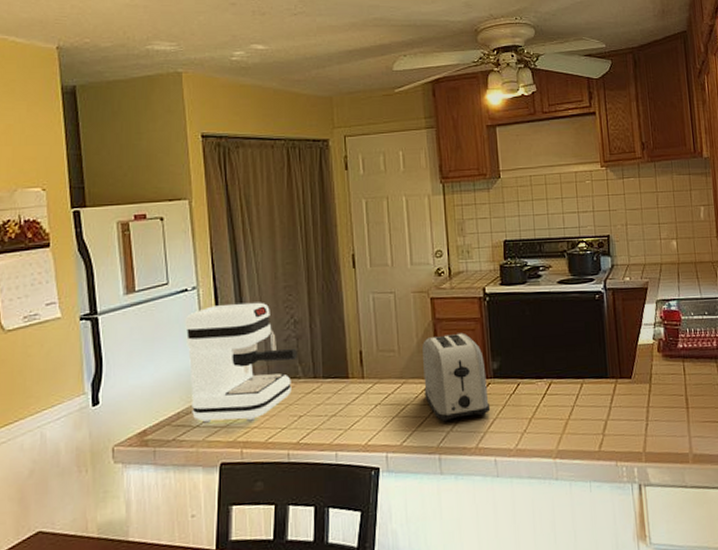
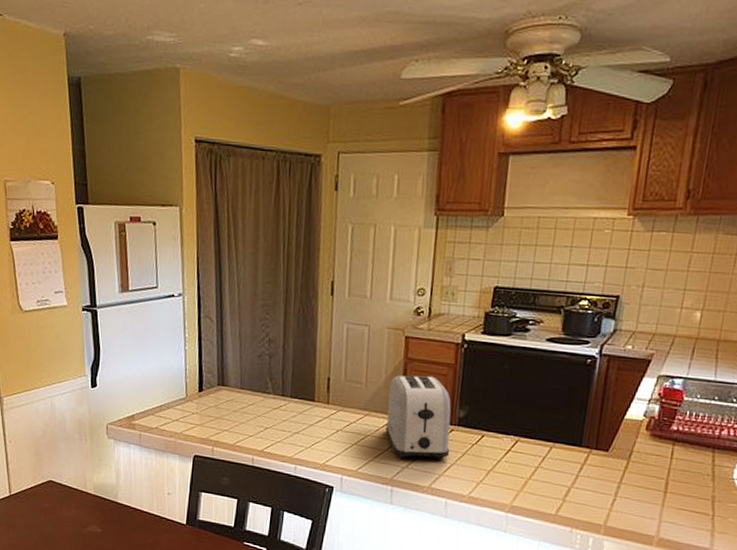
coffee maker: present [185,302,297,423] -> none [170,314,269,424]

